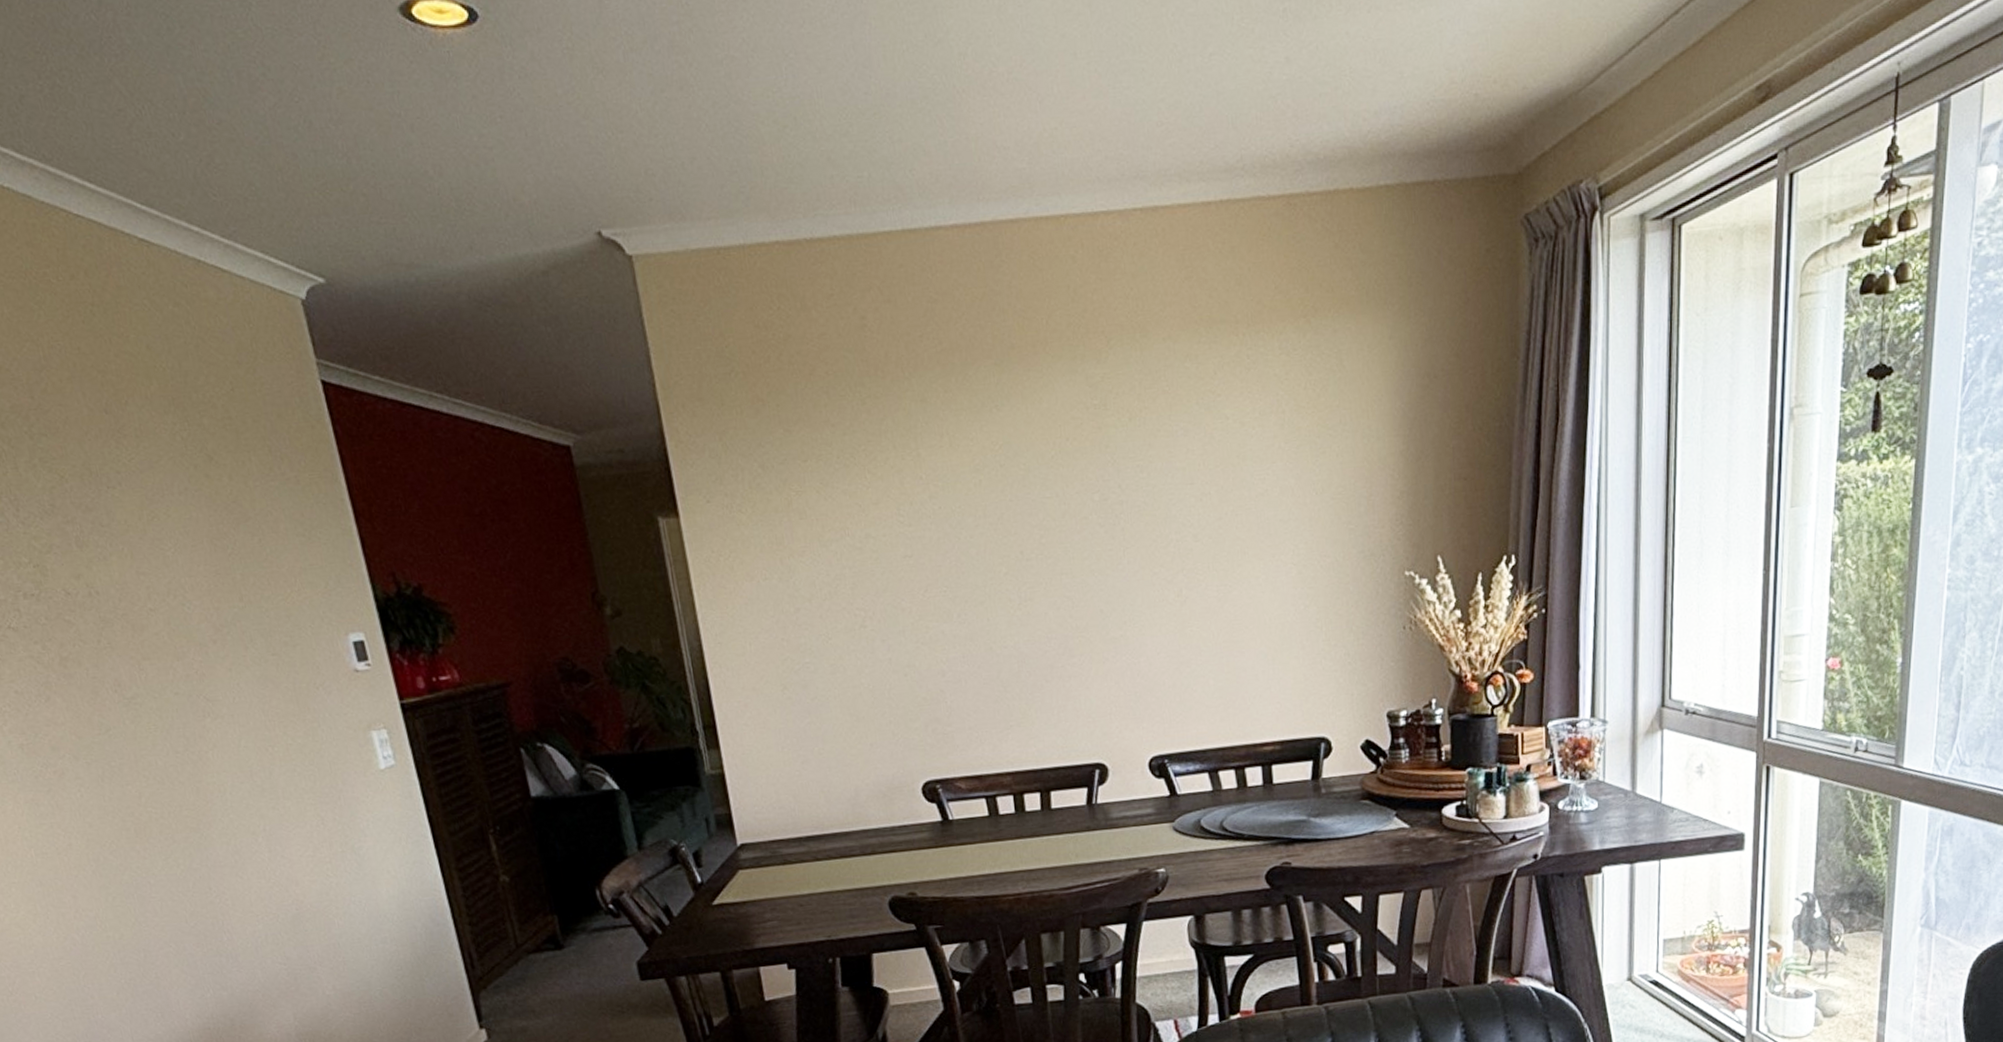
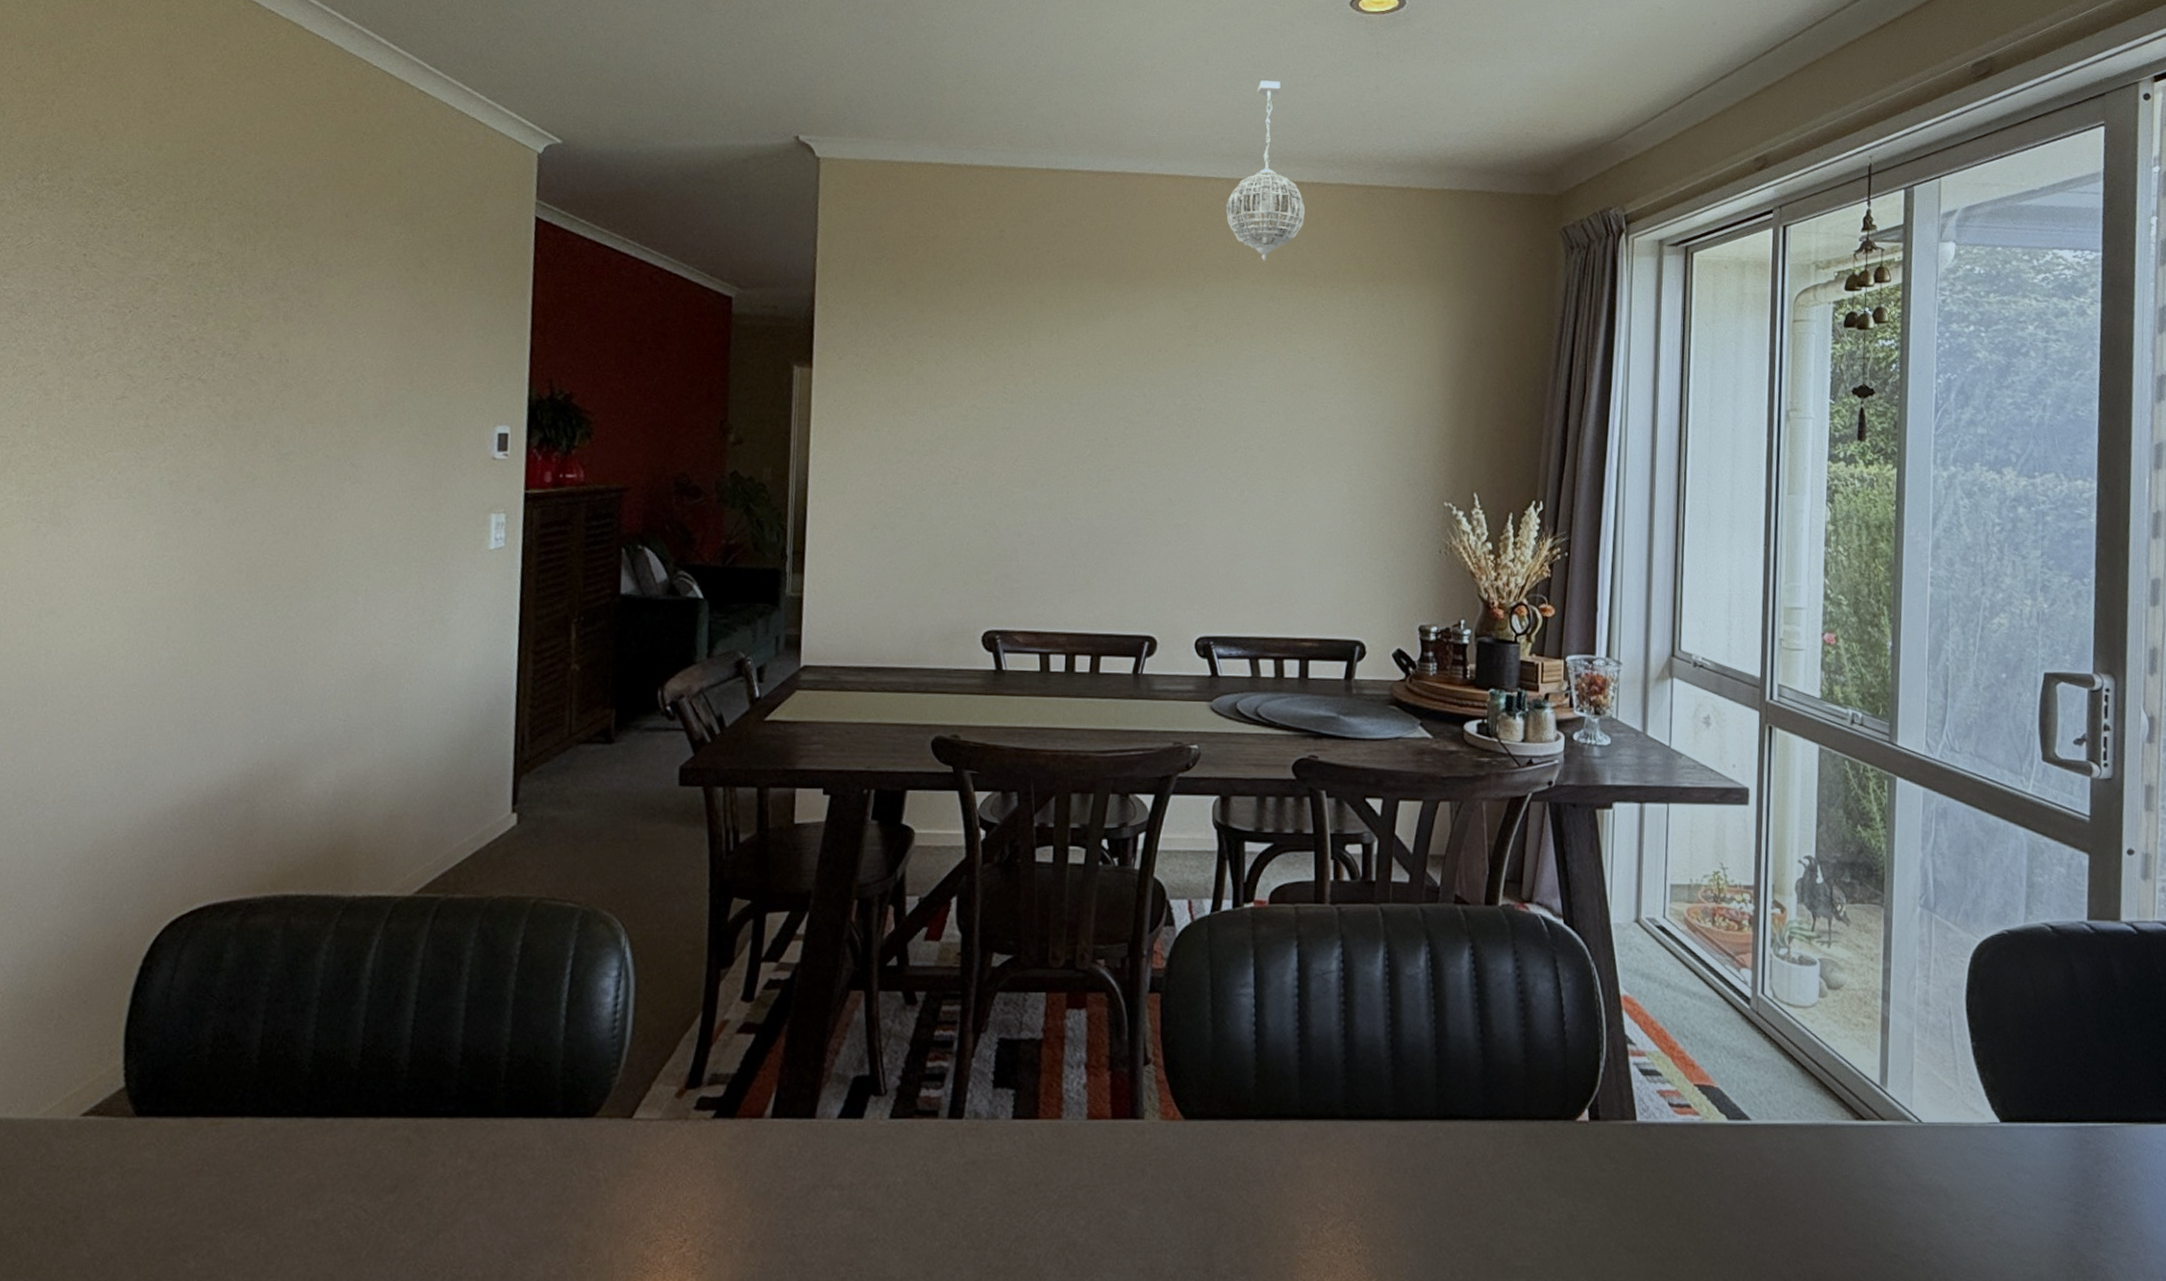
pendant light: none [1120,69,1217,312] -> present [1225,80,1306,262]

